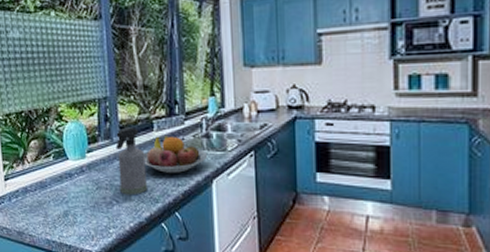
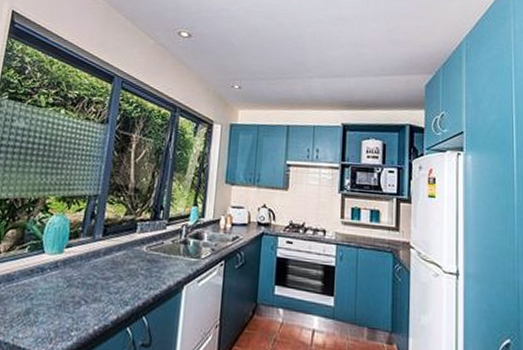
spray bottle: present [115,127,147,196] -> none [91,226,124,296]
fruit bowl: present [143,136,208,173] -> none [121,237,183,276]

